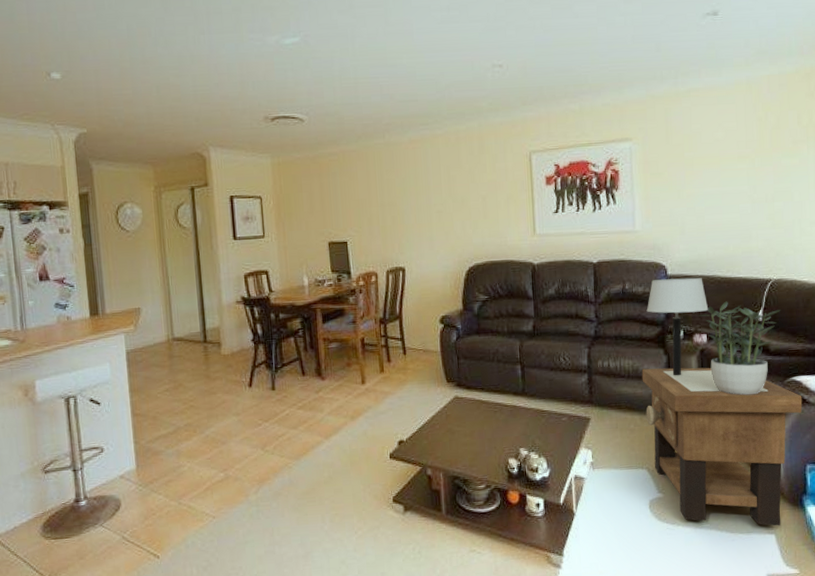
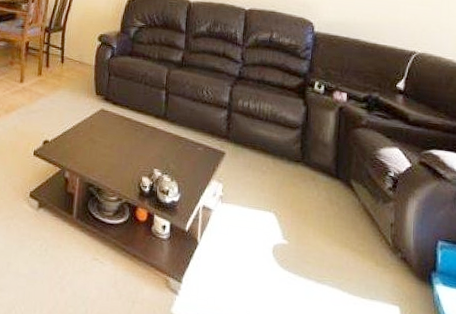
side table: present [641,367,803,526] -> none [279,115,439,299]
table lamp: present [646,277,708,376] -> none [290,34,351,128]
potted plant: present [697,301,782,395] -> none [339,65,424,160]

